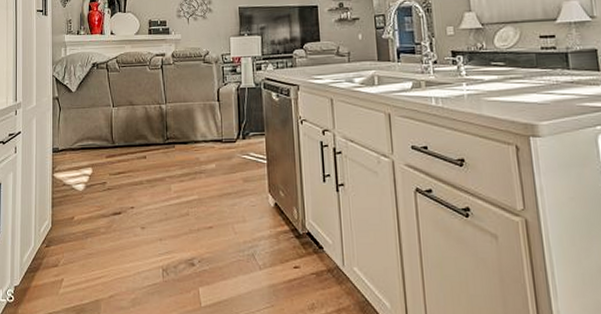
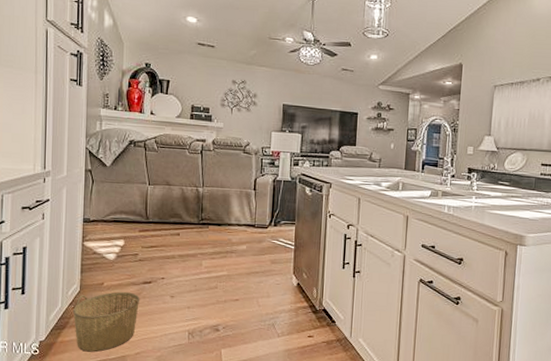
basket: none [45,226,110,297] -> present [72,292,139,352]

